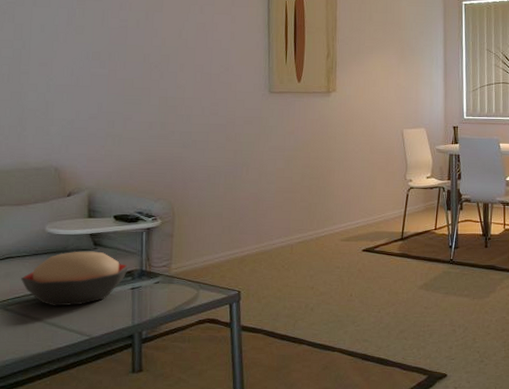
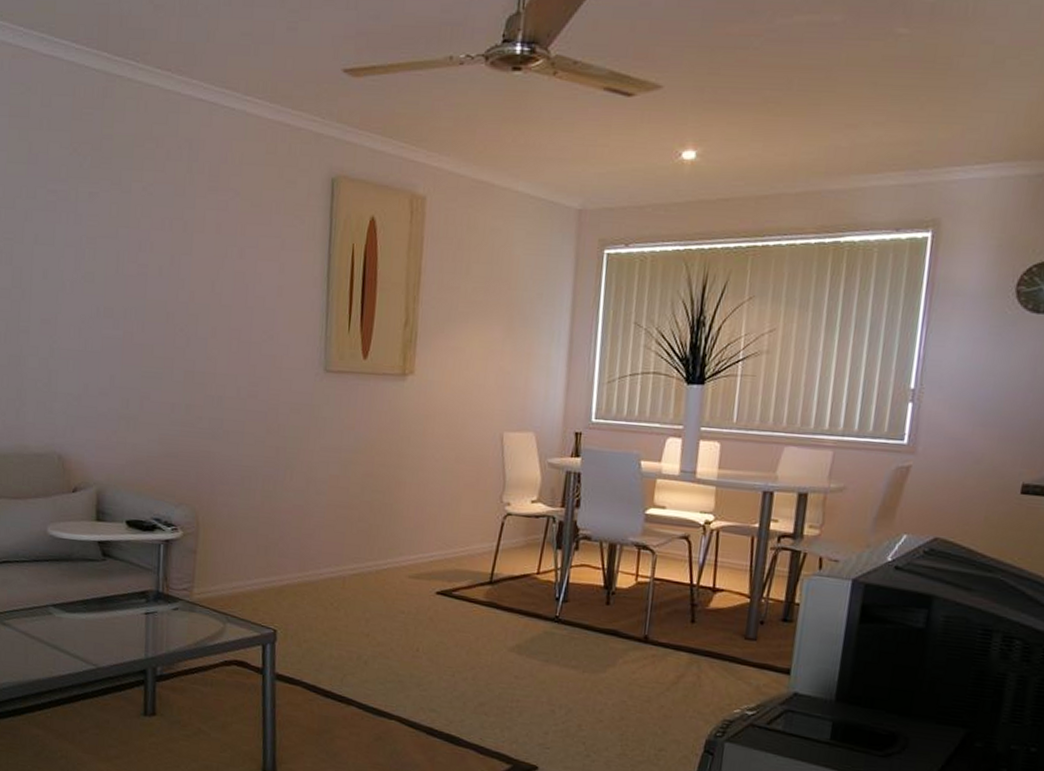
decorative bowl: present [21,251,130,306] -> none [20,561,144,627]

